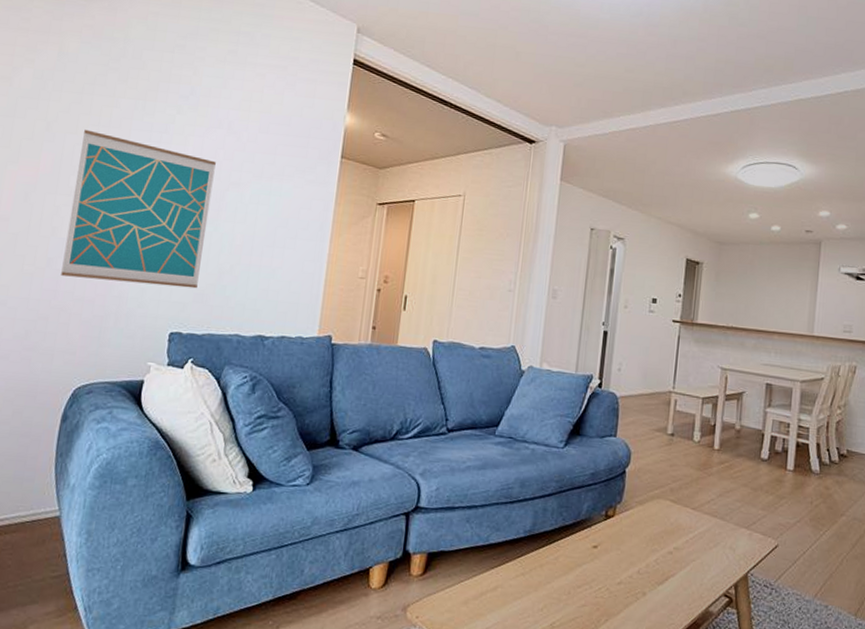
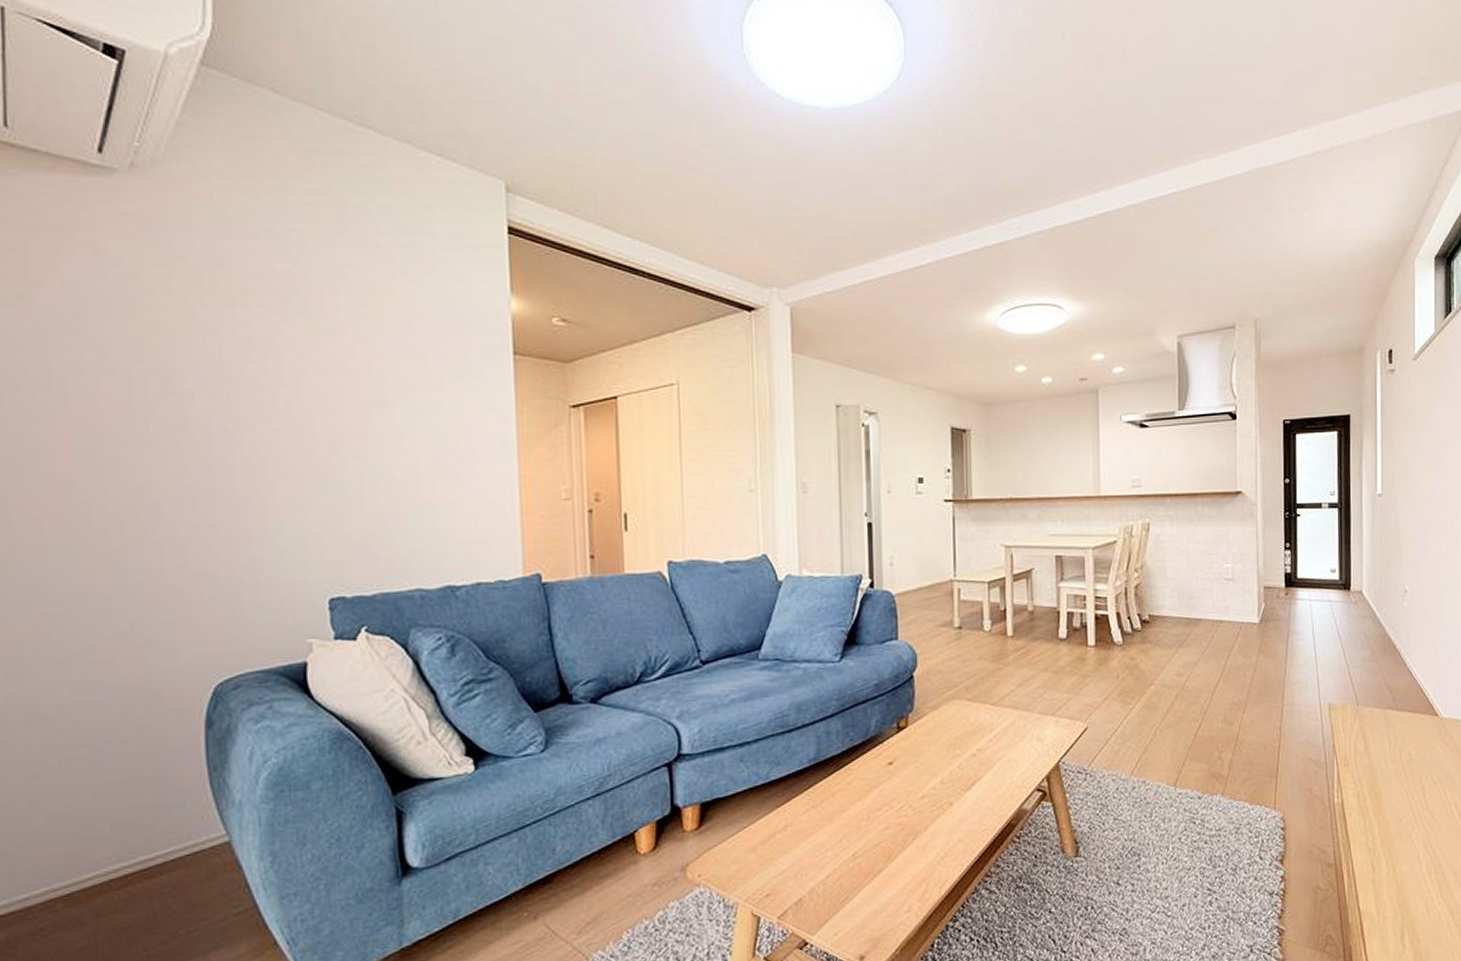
wall art: present [61,129,216,289] -> none [155,354,355,548]

